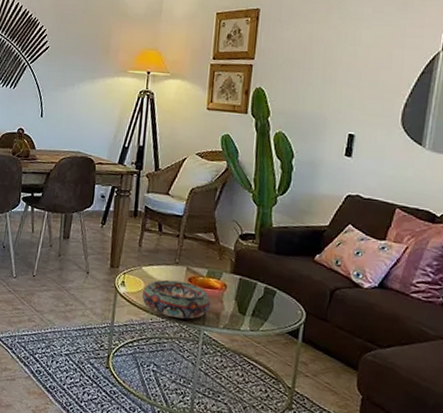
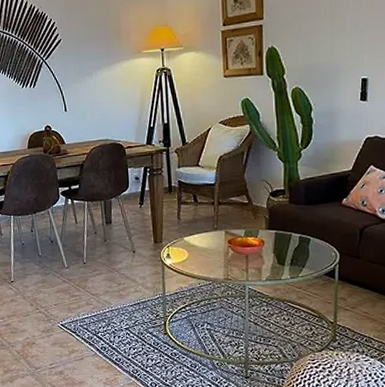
decorative bowl: present [141,279,211,319] -> none [187,245,252,279]

